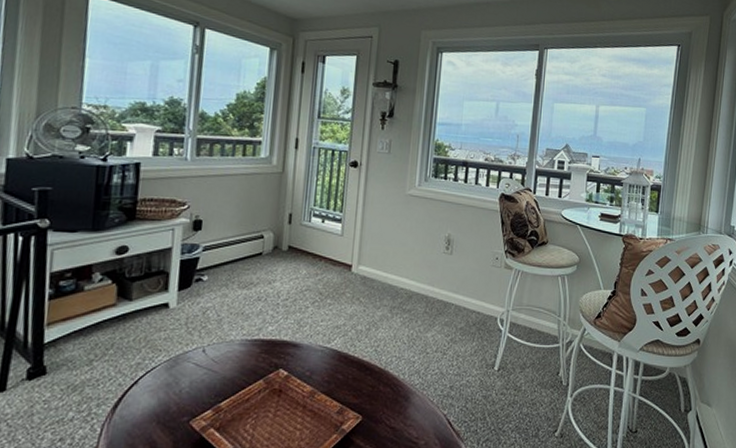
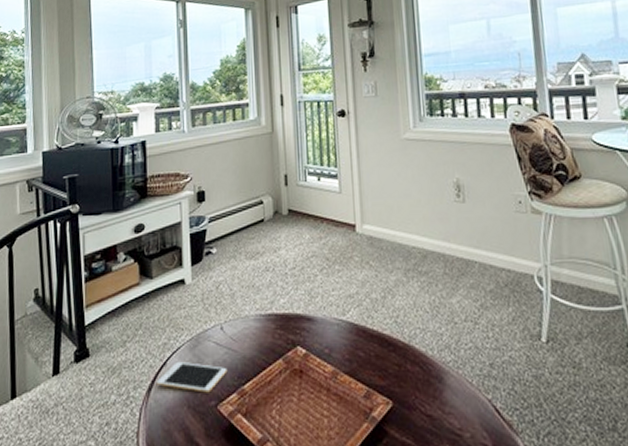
cell phone: none [123,380,205,410] -> present [156,361,228,393]

